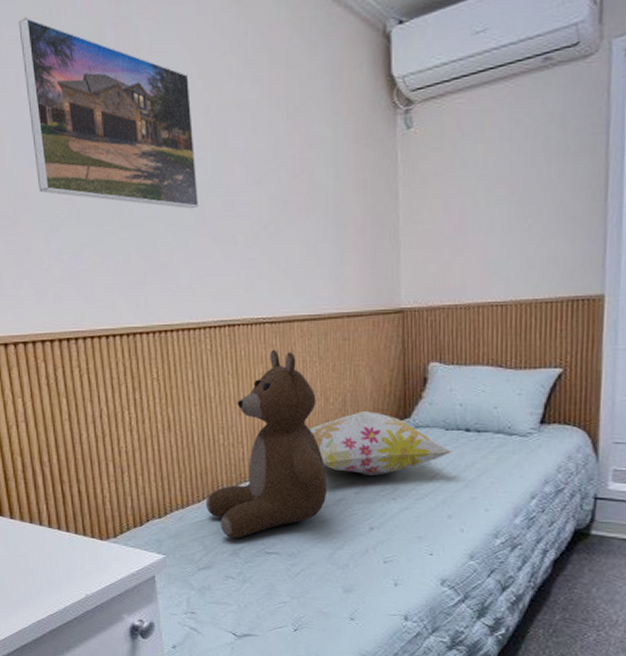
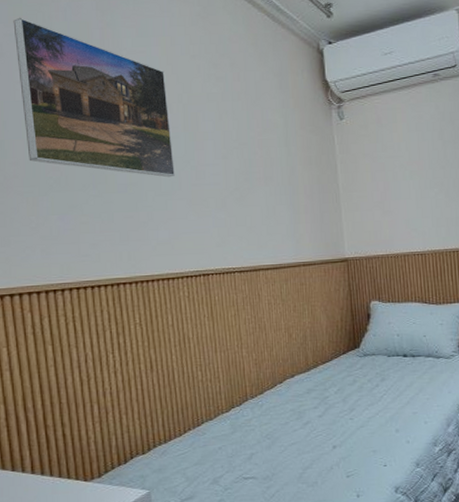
bear: present [206,349,328,538] -> none [187,294,295,467]
decorative pillow: present [309,411,453,476] -> none [276,344,395,400]

